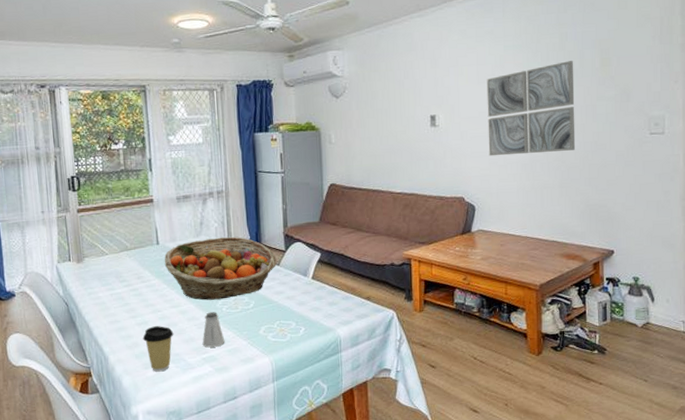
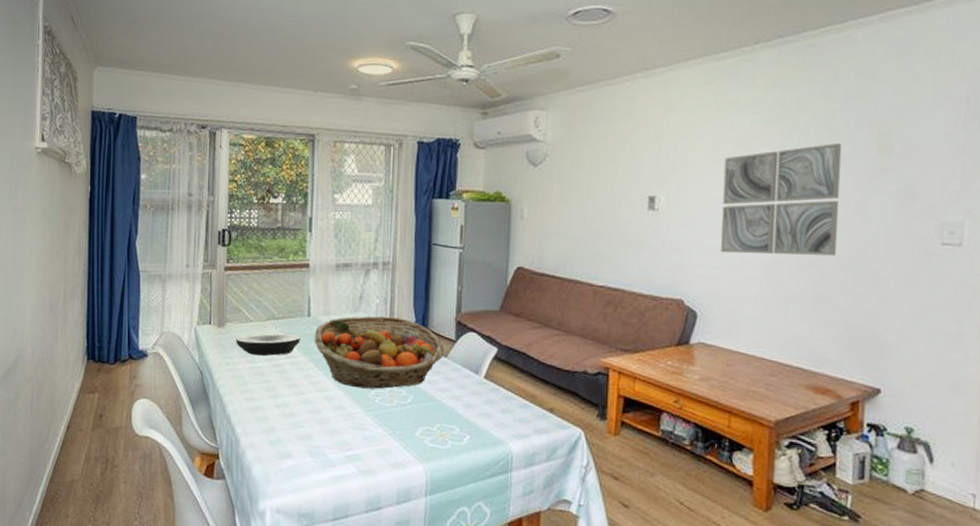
plate: none [94,261,152,283] -> present [235,333,300,356]
coffee cup: present [142,326,174,372] -> none [280,410,316,465]
saltshaker: present [202,312,225,348] -> none [347,402,374,445]

